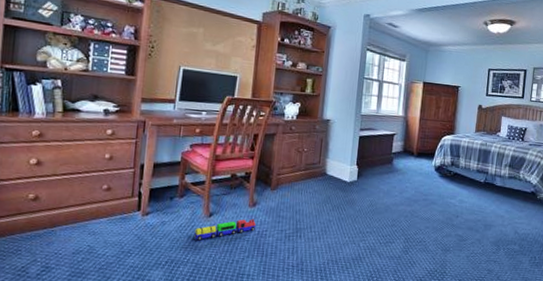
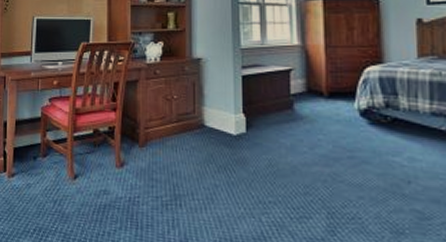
toy train: present [194,218,256,241] -> none [60,181,126,207]

